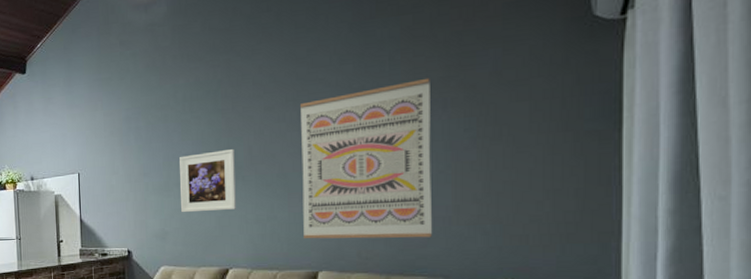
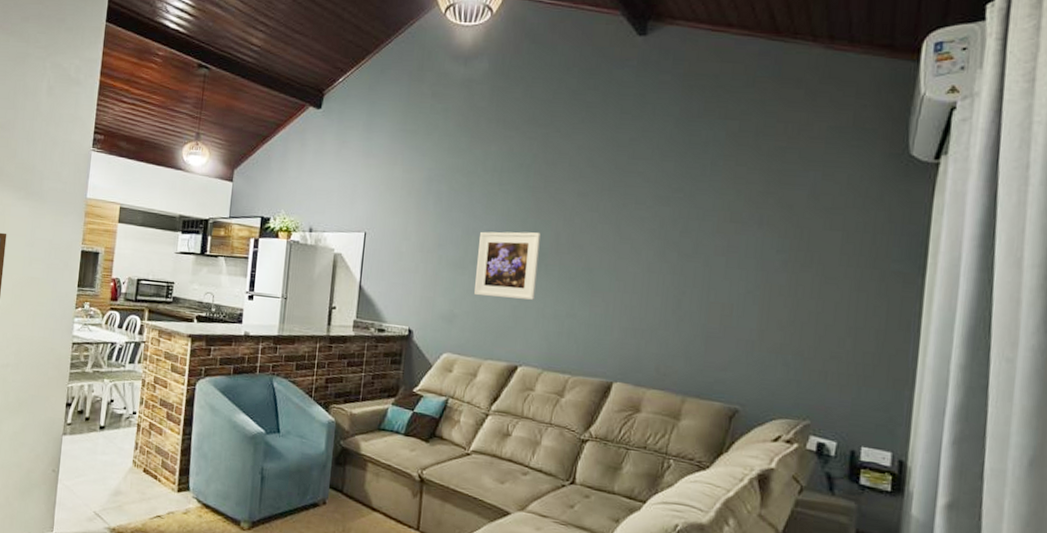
wall art: present [299,78,432,239] -> none [602,190,749,361]

